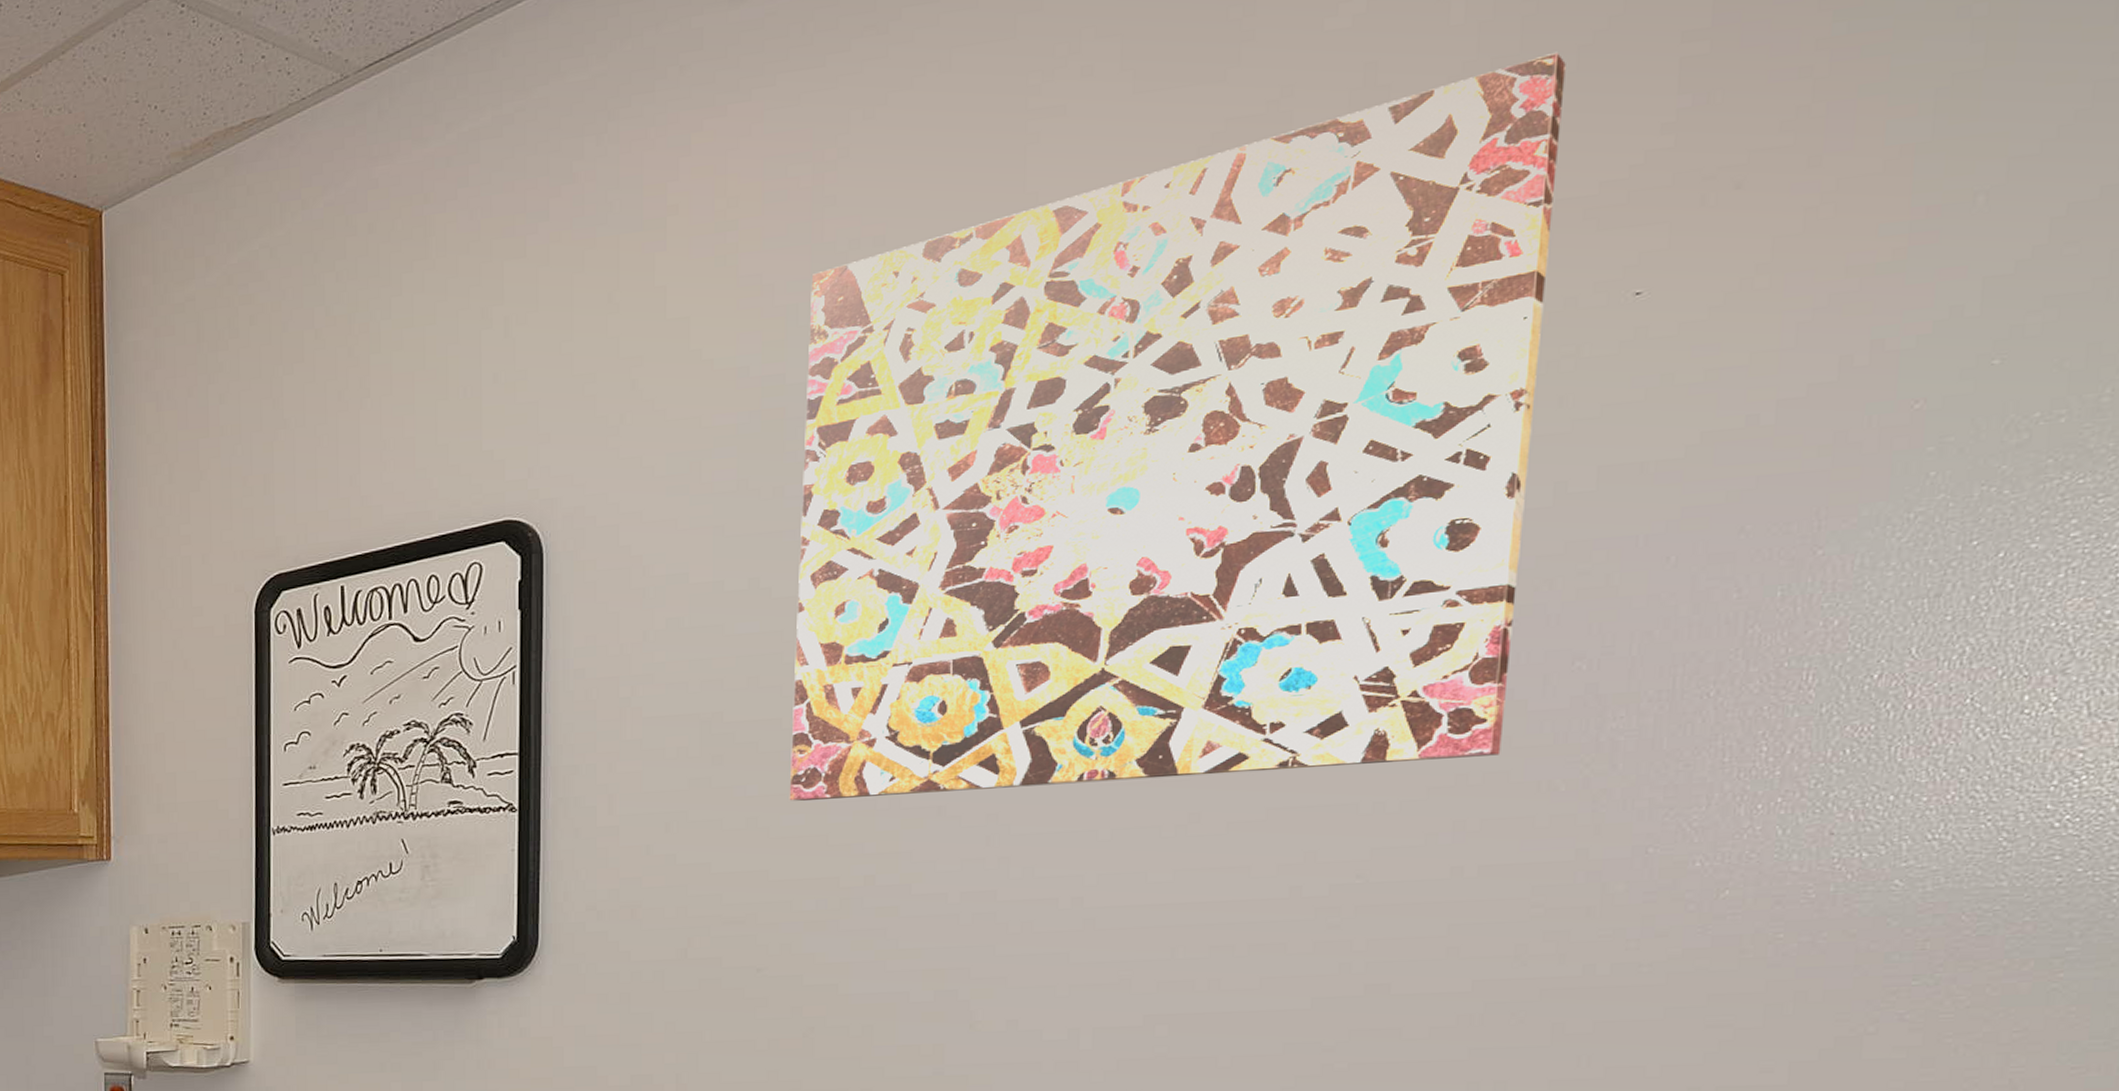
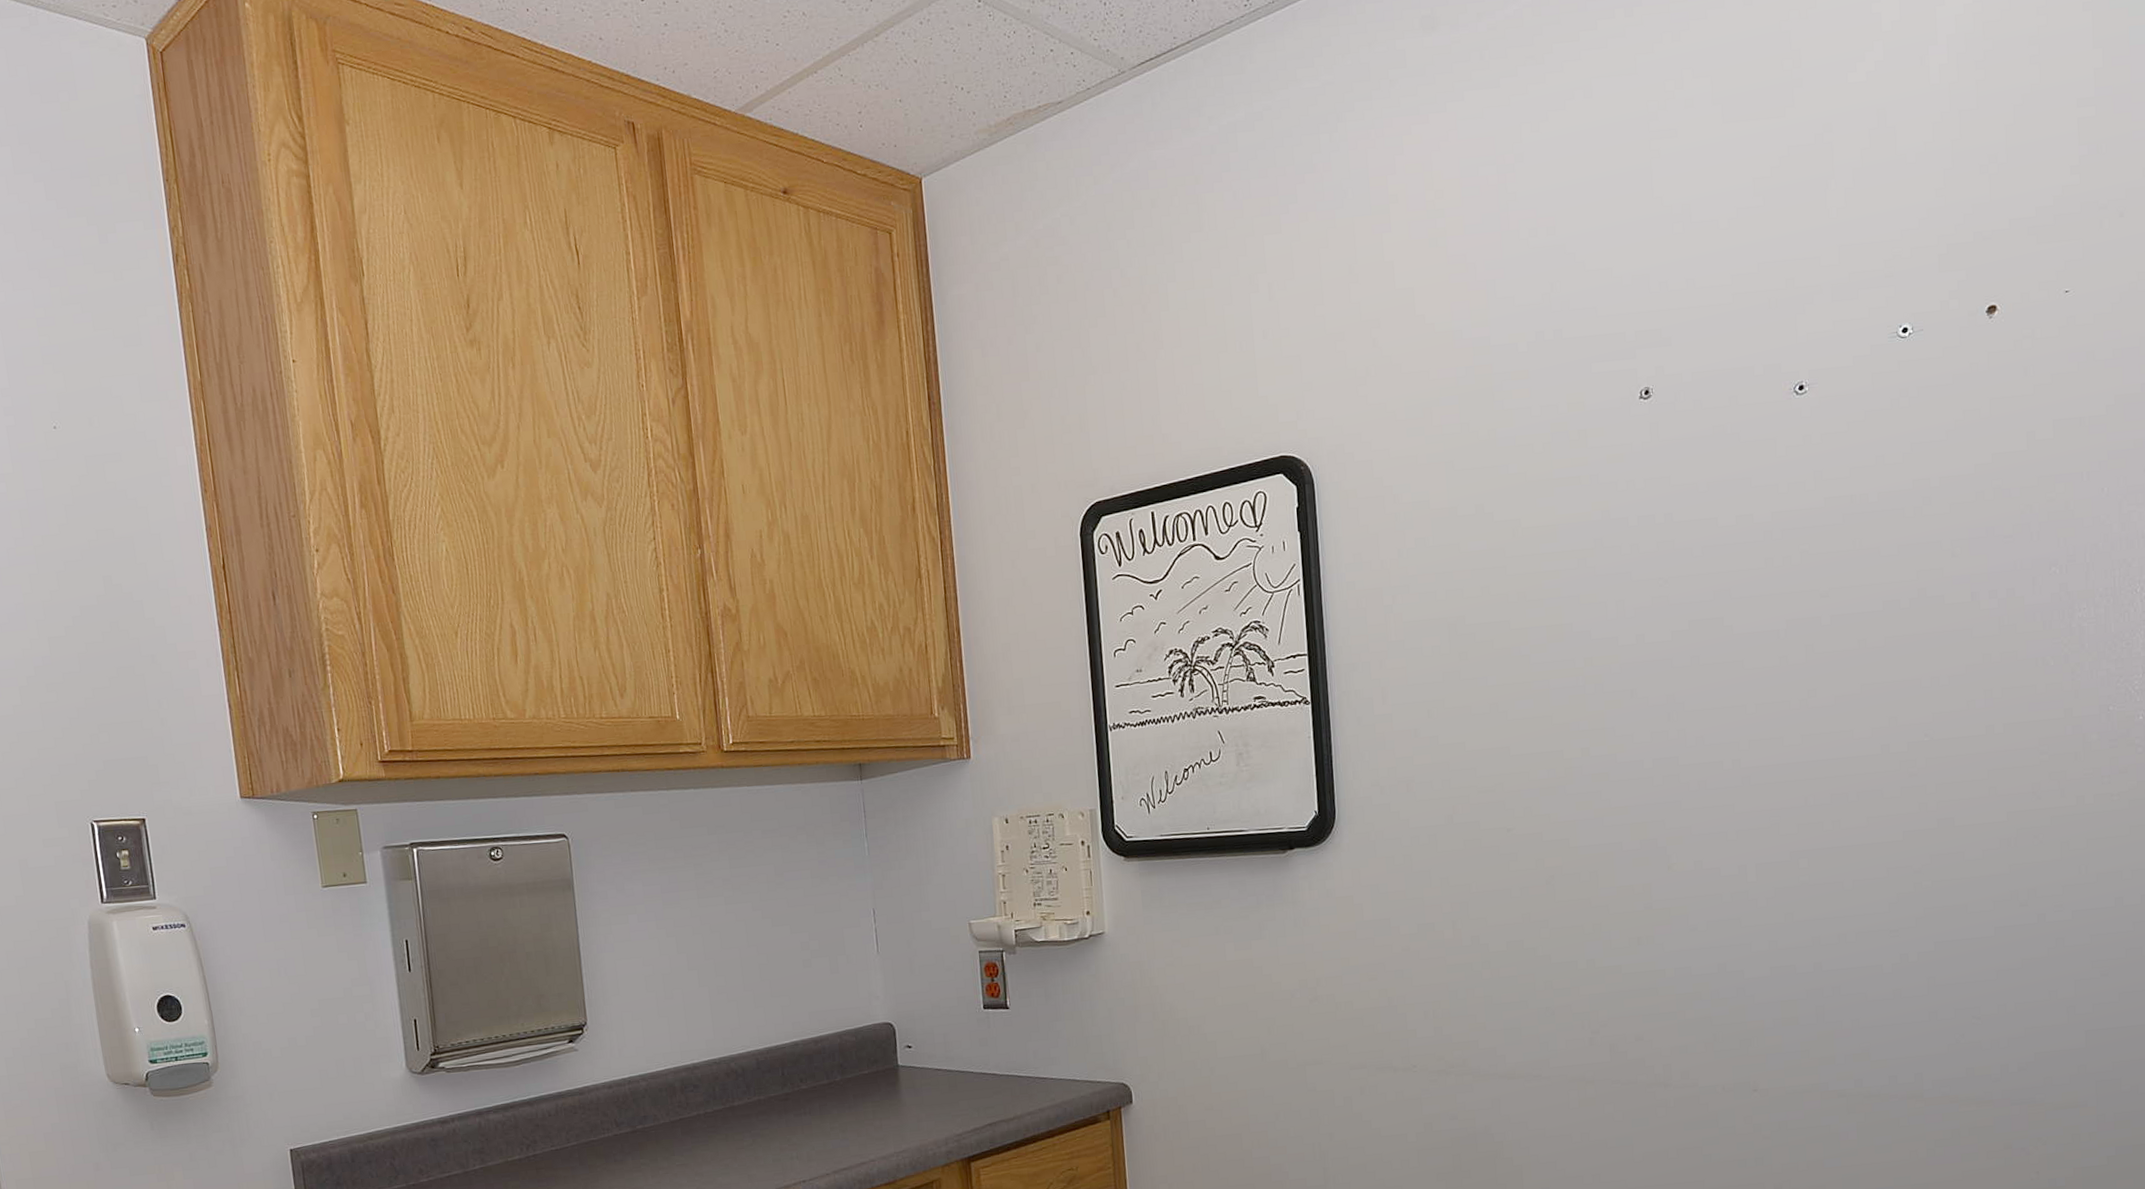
wall art: present [789,51,1566,801] -> none [1503,108,2010,689]

